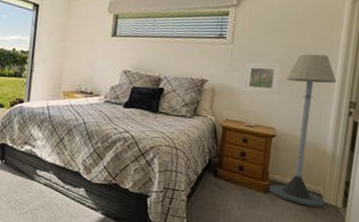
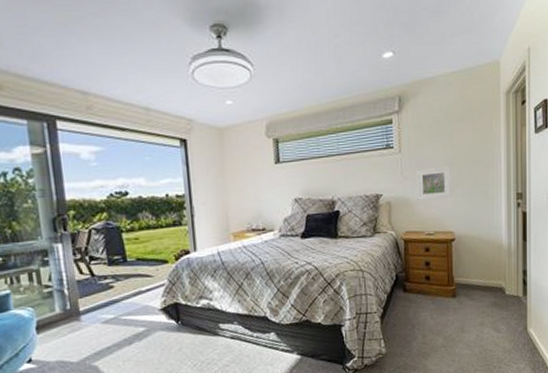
floor lamp: present [269,54,337,208] -> none [456,151,509,302]

